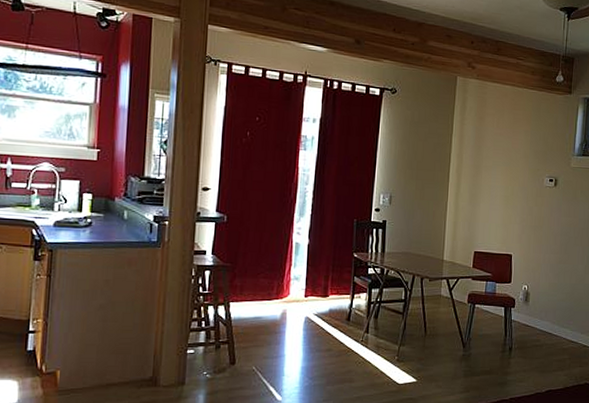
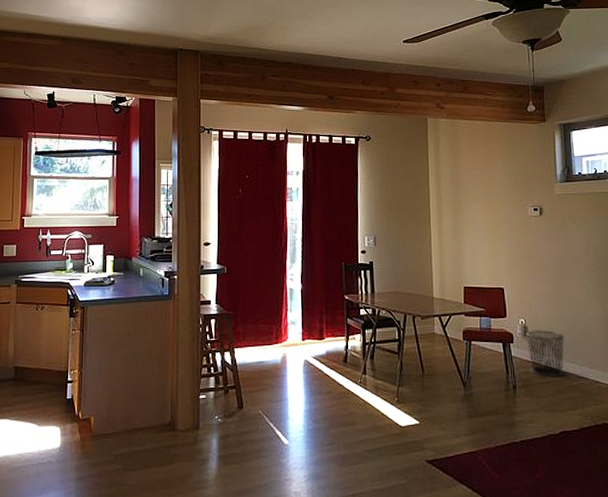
waste bin: none [527,296,562,341] -> present [526,330,565,378]

